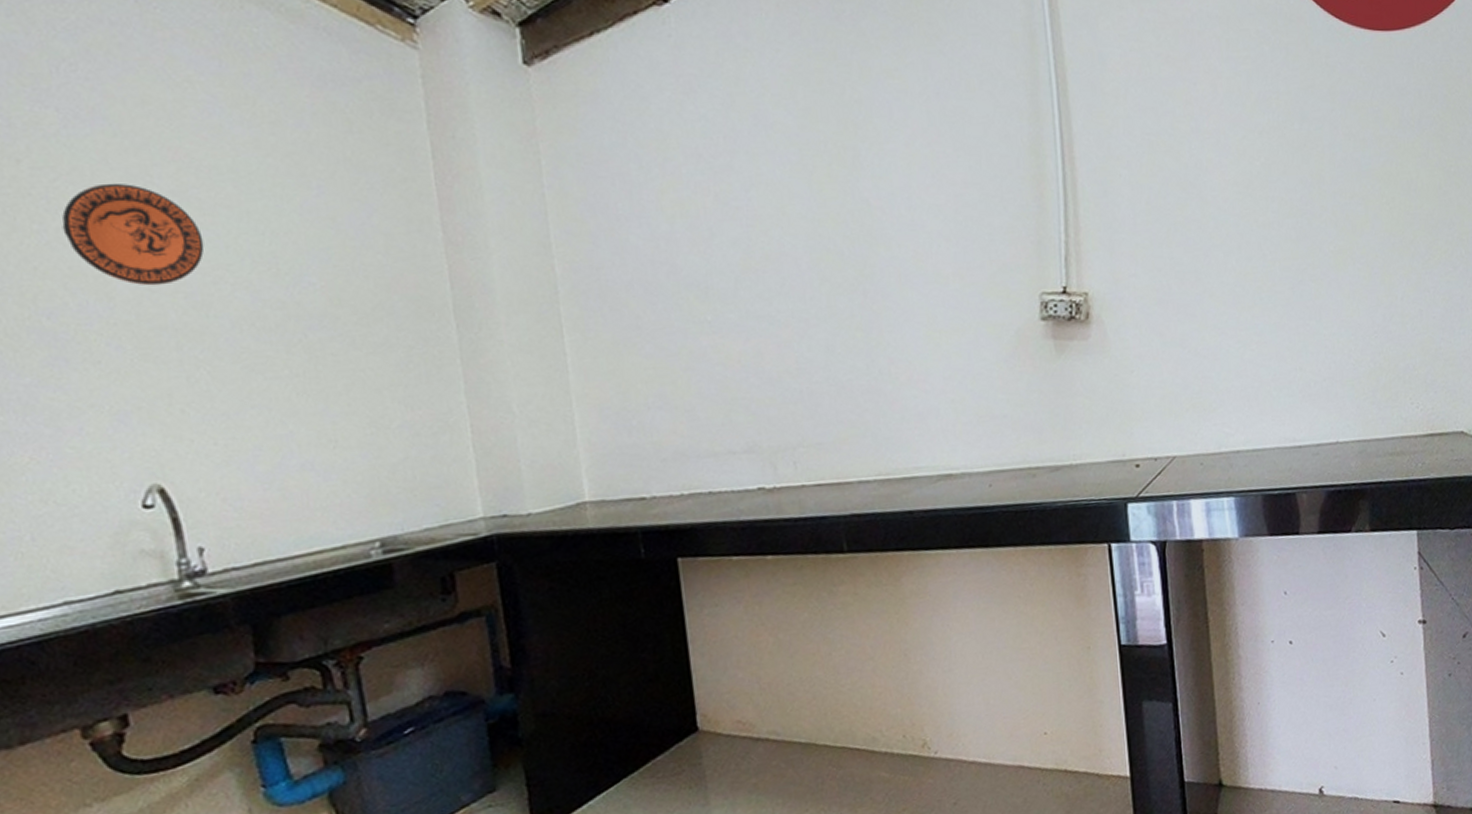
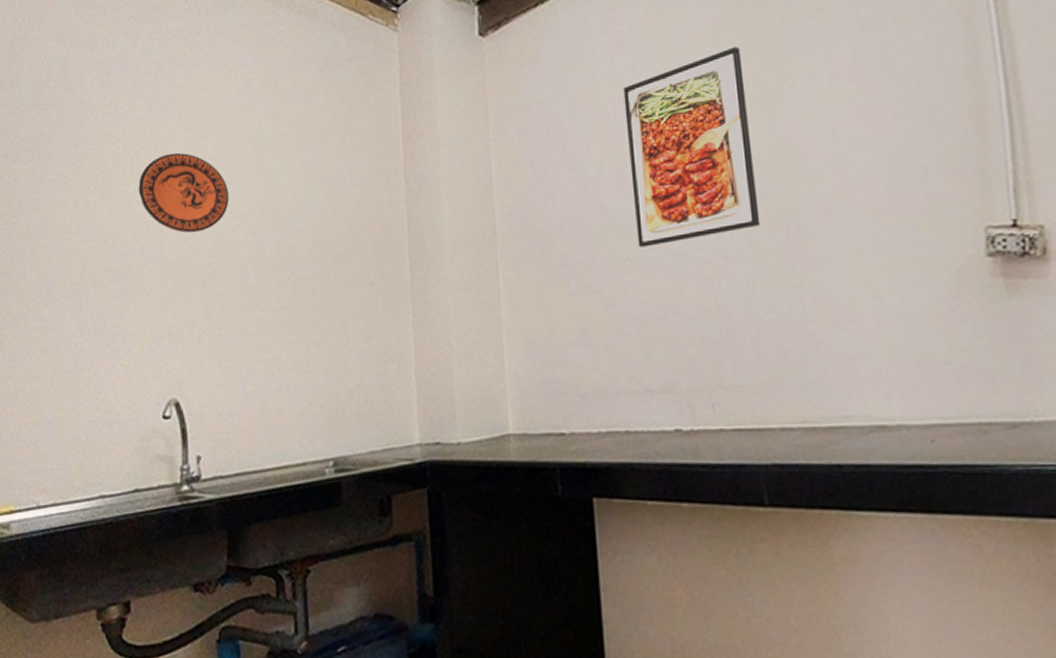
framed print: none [695,102,839,309] -> present [623,46,761,248]

